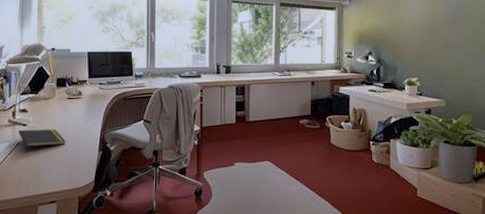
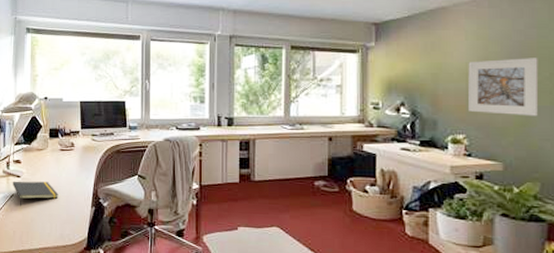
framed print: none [420,16,471,62] -> present [468,58,539,117]

